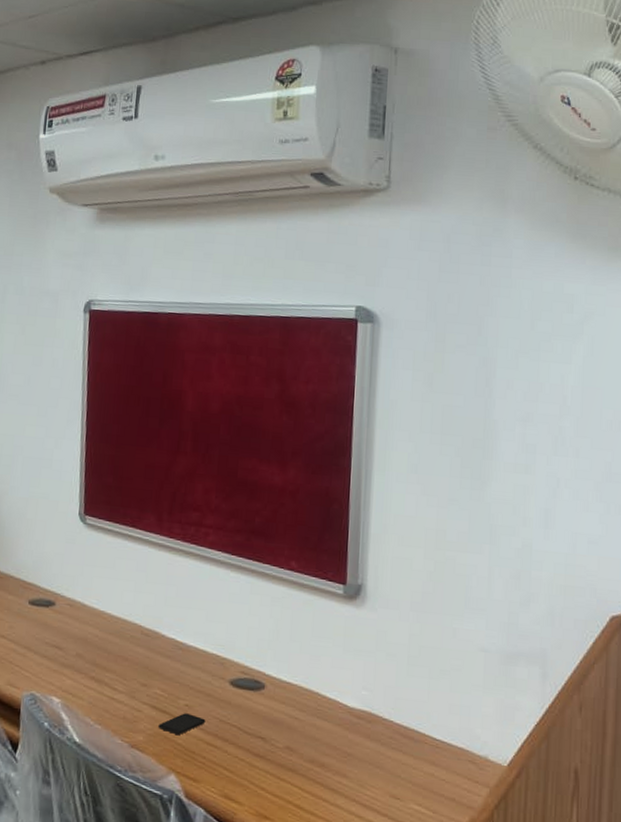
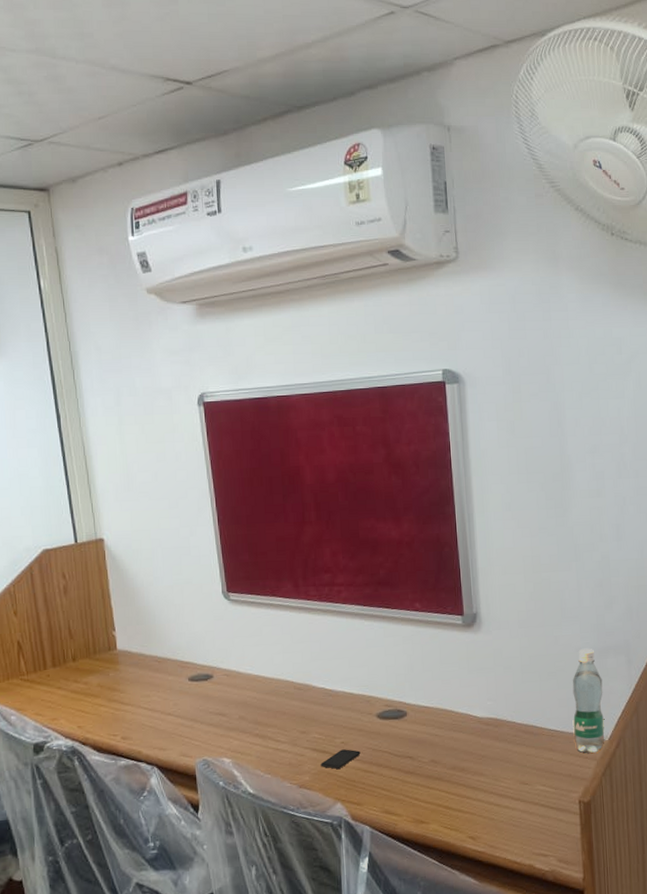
bottle: none [464,648,508,778] -> present [572,648,605,753]

